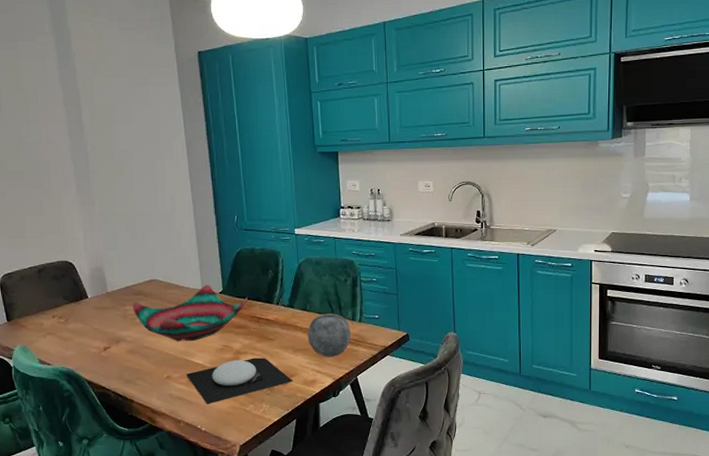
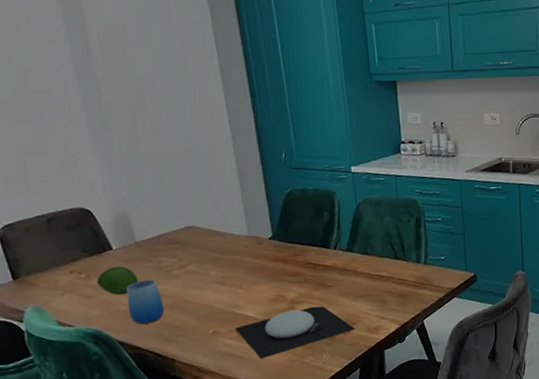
fruit: none [73,313,107,339] -> present [96,266,138,295]
cup: none [97,326,127,366] -> present [127,279,165,324]
decorative bowl: present [132,285,248,342] -> none [167,230,301,294]
decorative orb: present [307,313,351,357] -> none [369,256,416,302]

